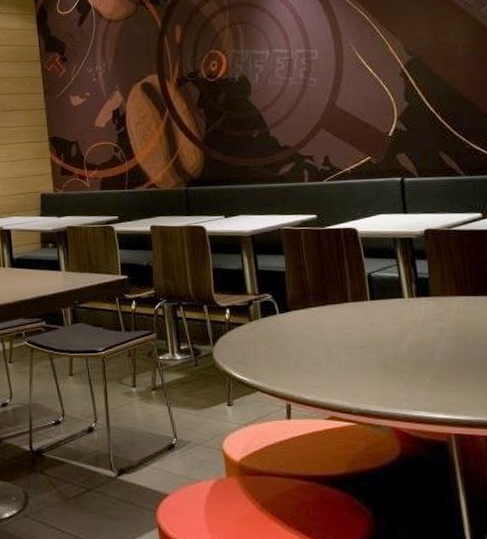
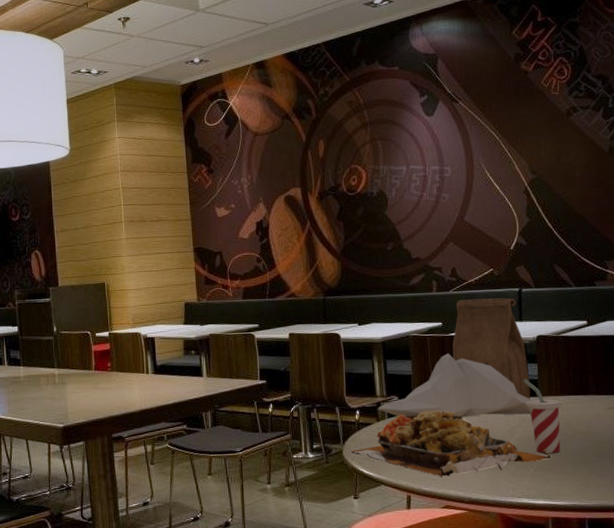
food tray: none [221,310,449,384] -> present [350,410,550,477]
napkin: none [249,248,423,319] -> present [378,353,532,418]
paper bag: none [329,188,422,301] -> present [452,298,531,400]
beverage cup: none [412,277,461,361] -> present [523,379,562,453]

